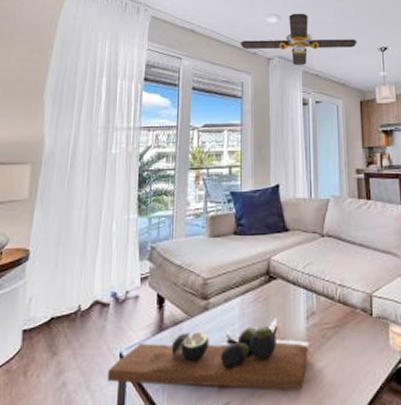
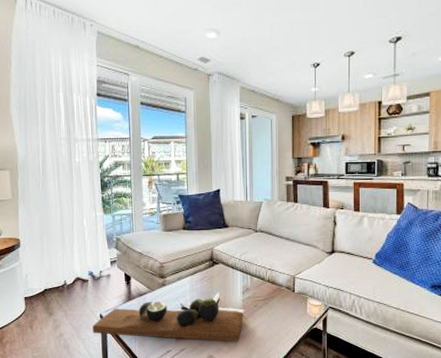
ceiling fan: present [240,13,357,65] -> none [181,28,292,81]

